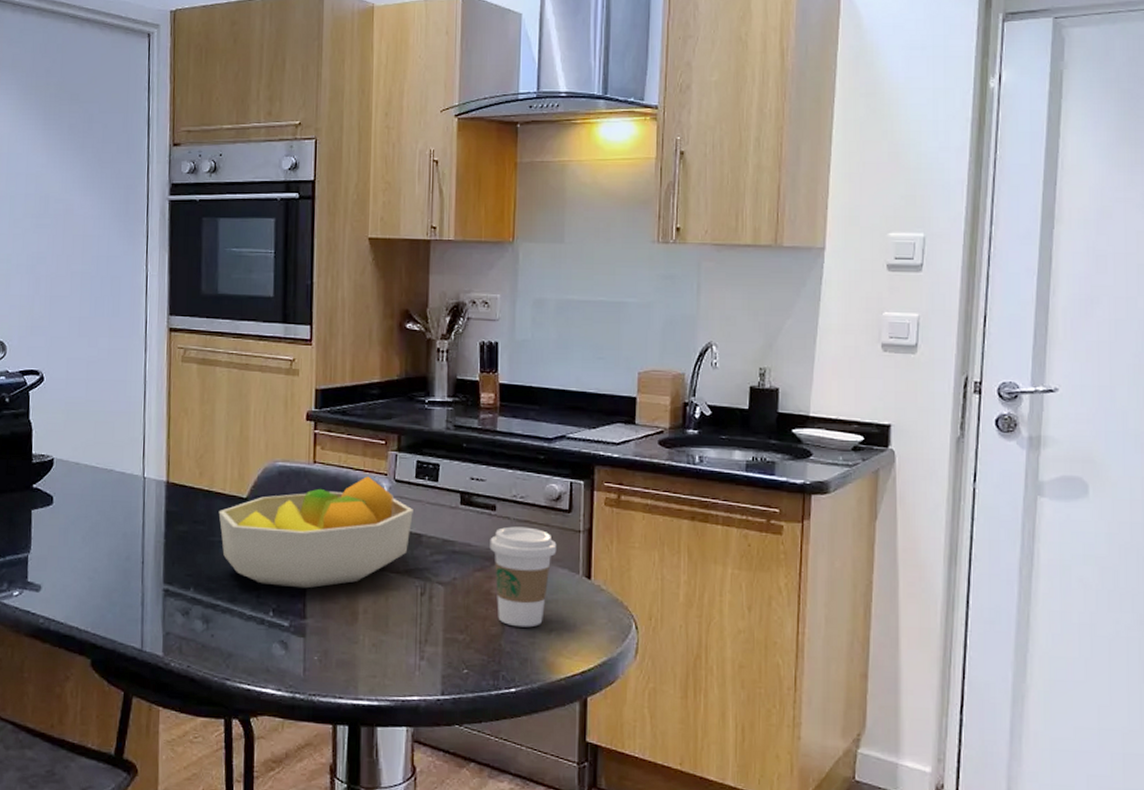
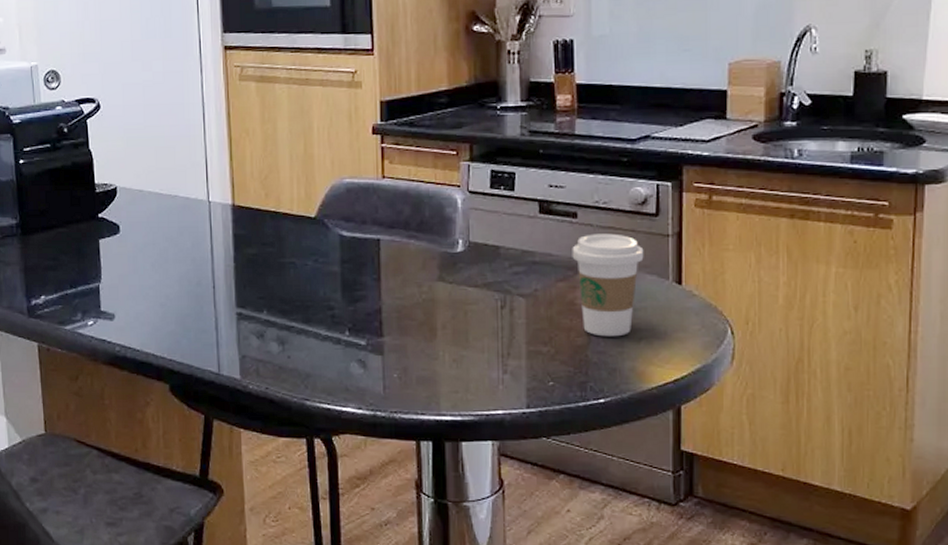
fruit bowl: present [218,476,413,589] -> none [287,189,489,306]

